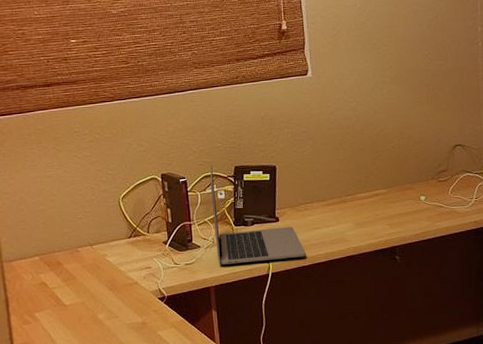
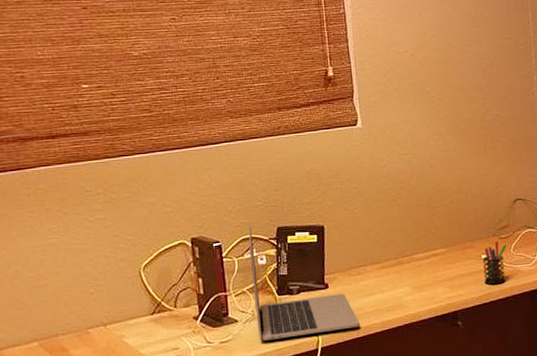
pen holder: none [421,184,445,224] -> present [483,241,507,285]

